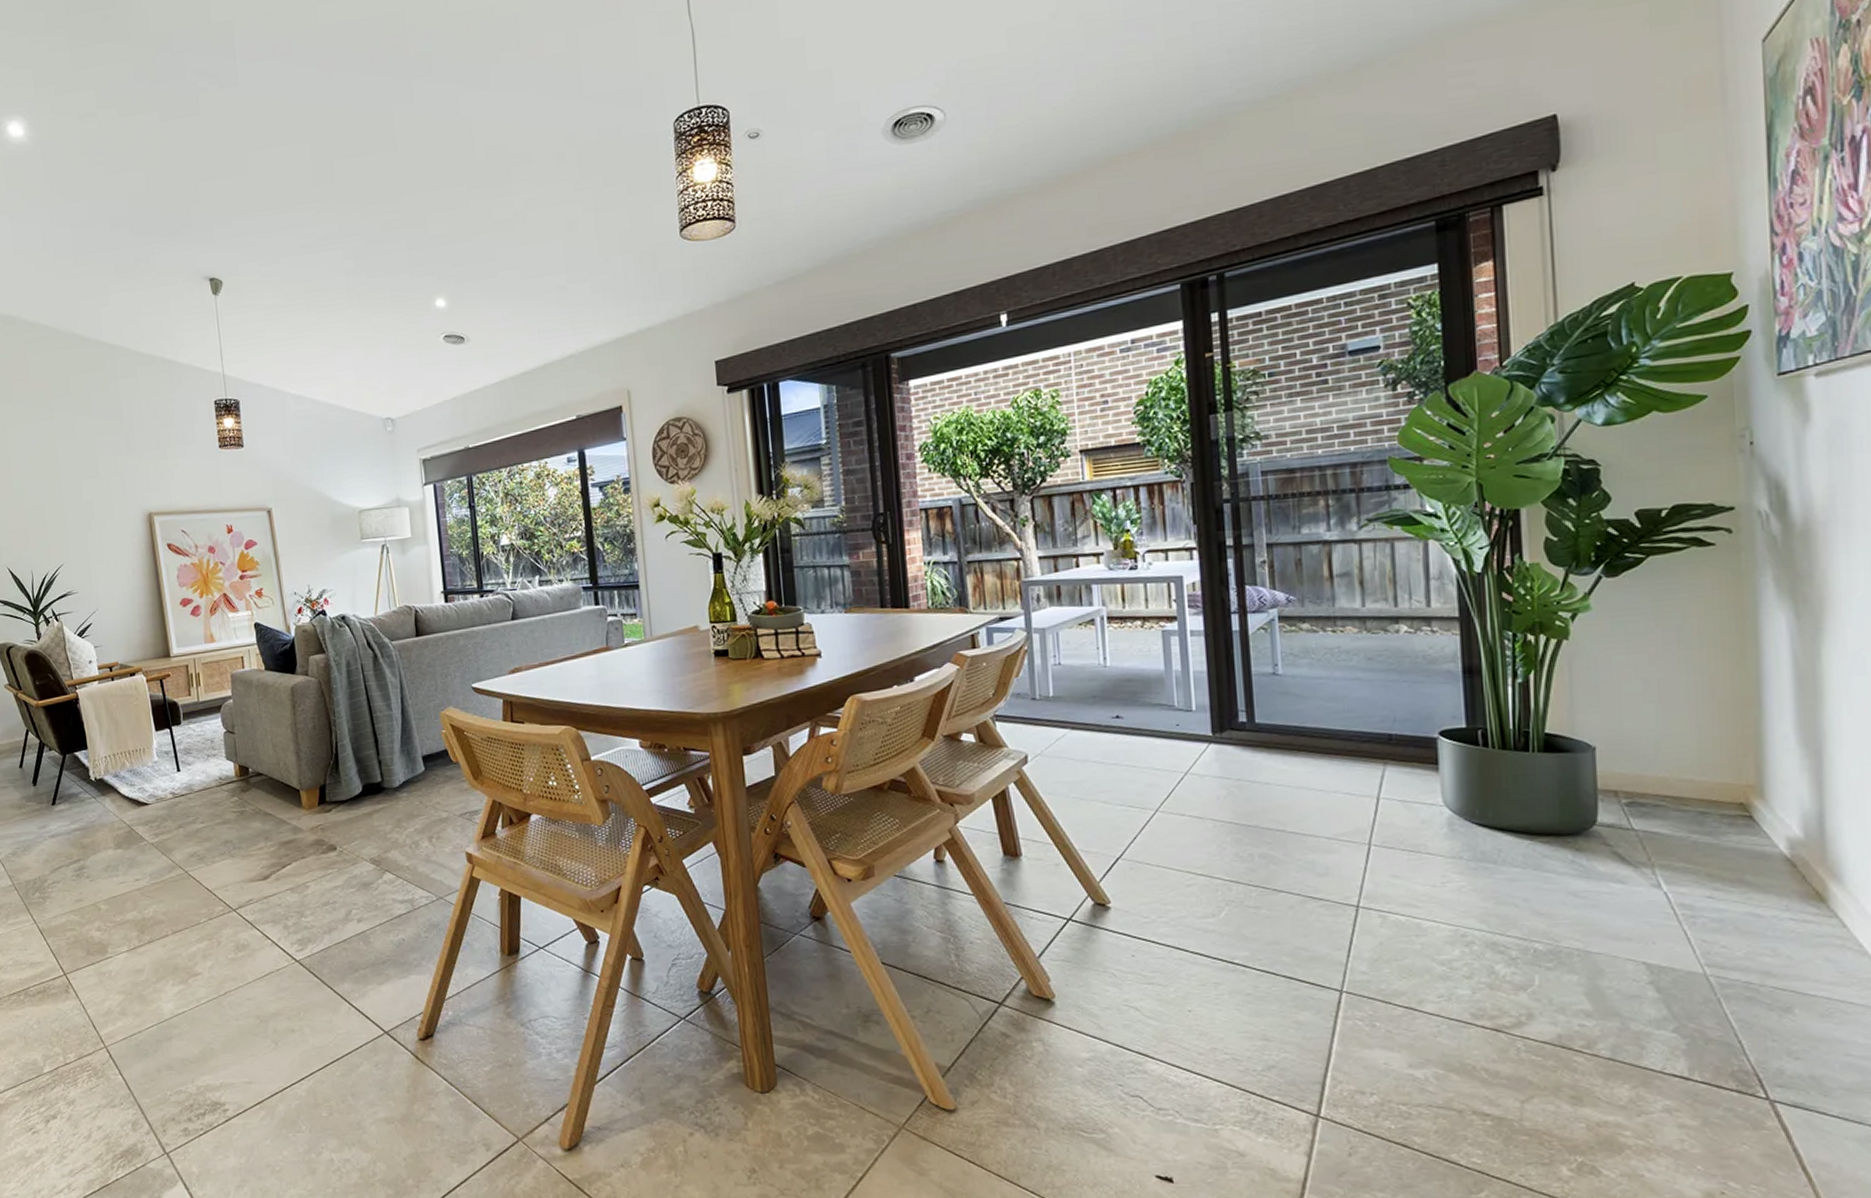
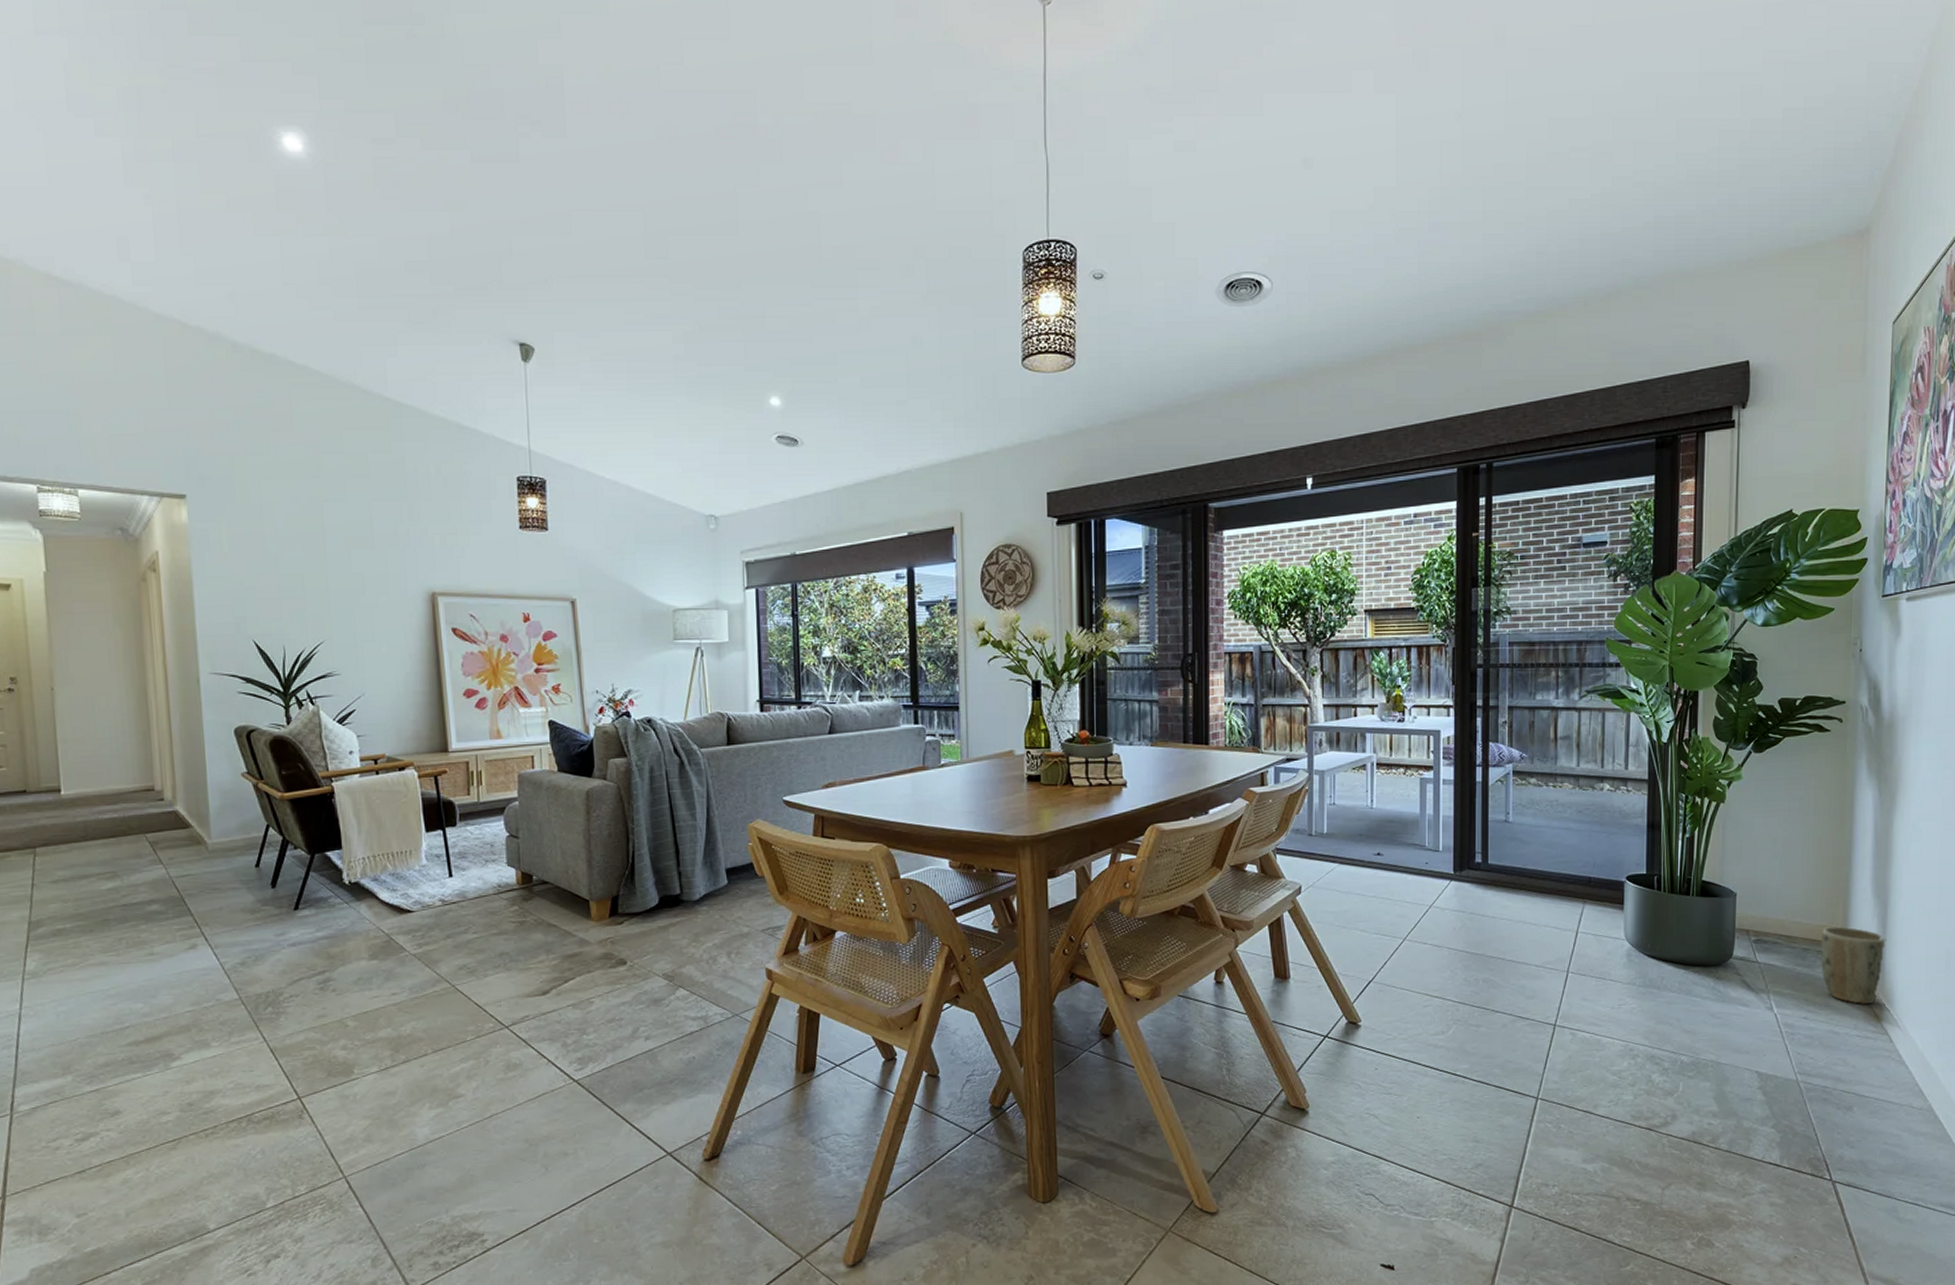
plant pot: none [1725,783,1825,881] -> present [1820,926,1887,1005]

